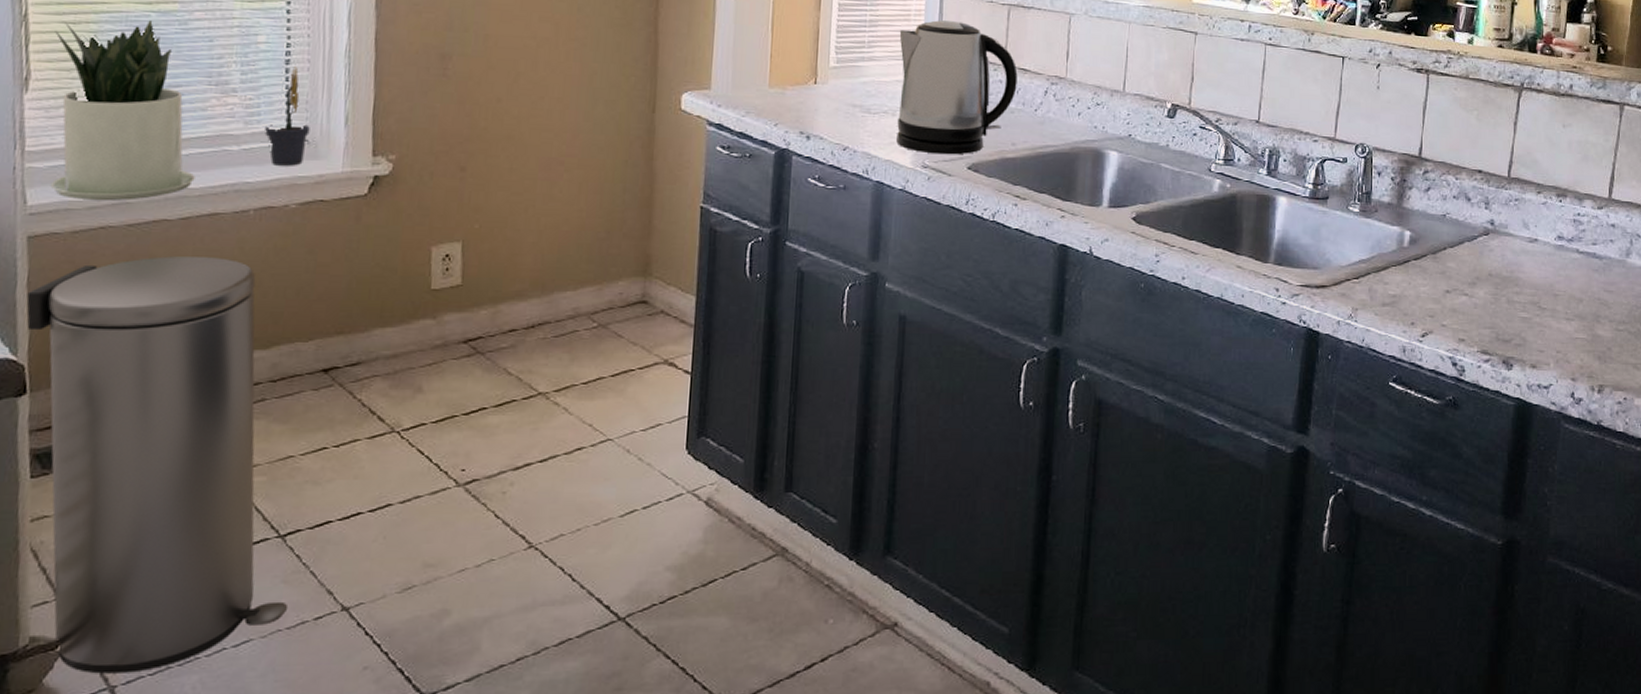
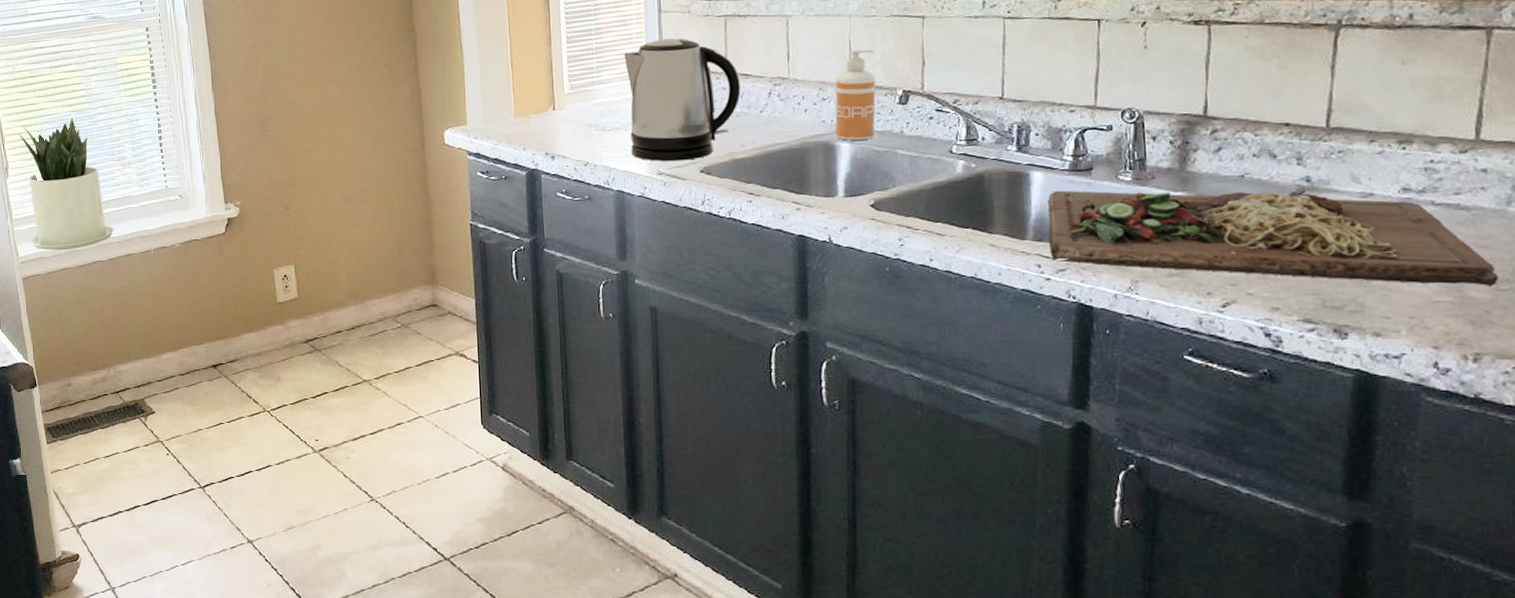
pedal bin: present [26,256,289,674] -> none [27,286,213,579]
potted flower: present [264,67,310,168] -> none [151,141,181,217]
soap dispenser: none [1106,56,1149,150] -> present [835,49,876,141]
cutting board: none [1287,216,1618,326] -> present [1047,190,1499,286]

